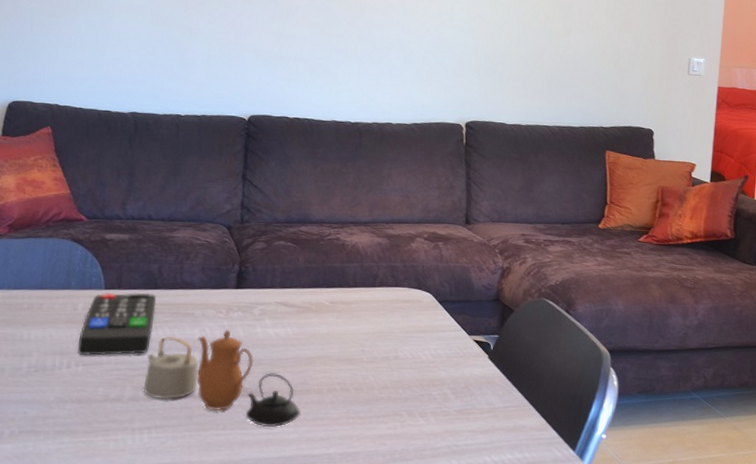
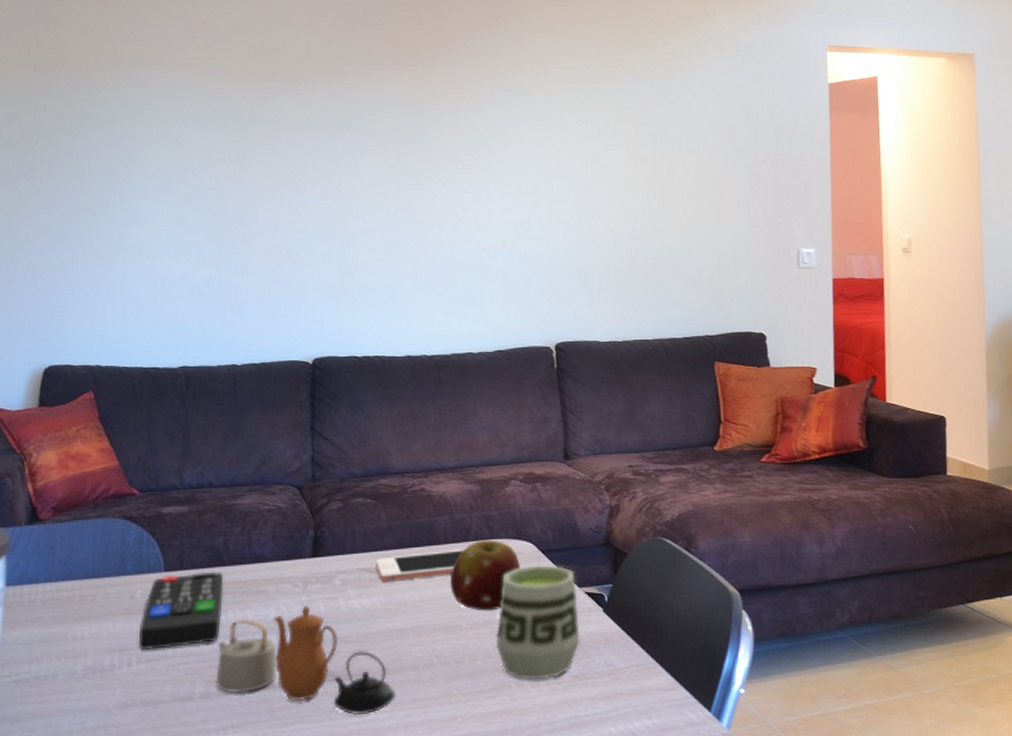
cell phone: none [291,293,370,316] -> present [375,550,464,582]
fruit: none [355,287,419,349] -> present [450,540,520,611]
cup: none [391,312,467,412] -> present [495,564,580,681]

